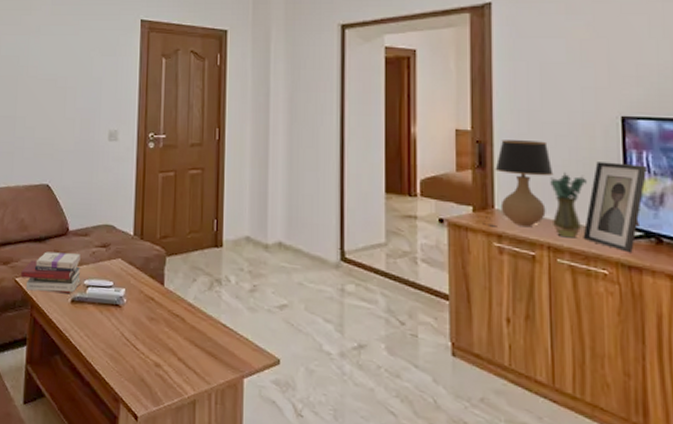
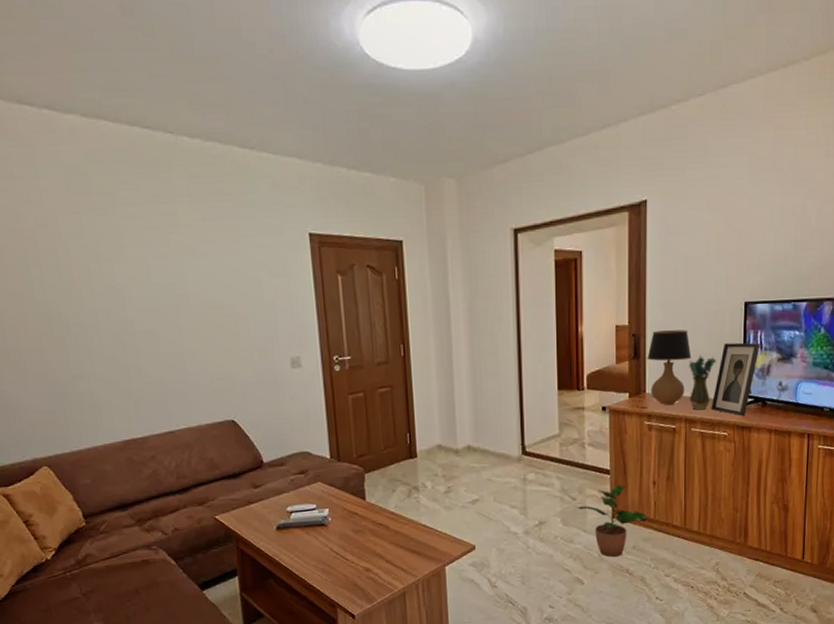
books: present [21,251,82,294] -> none [219,484,285,526]
potted plant: none [405,315,501,408] -> present [576,485,648,557]

